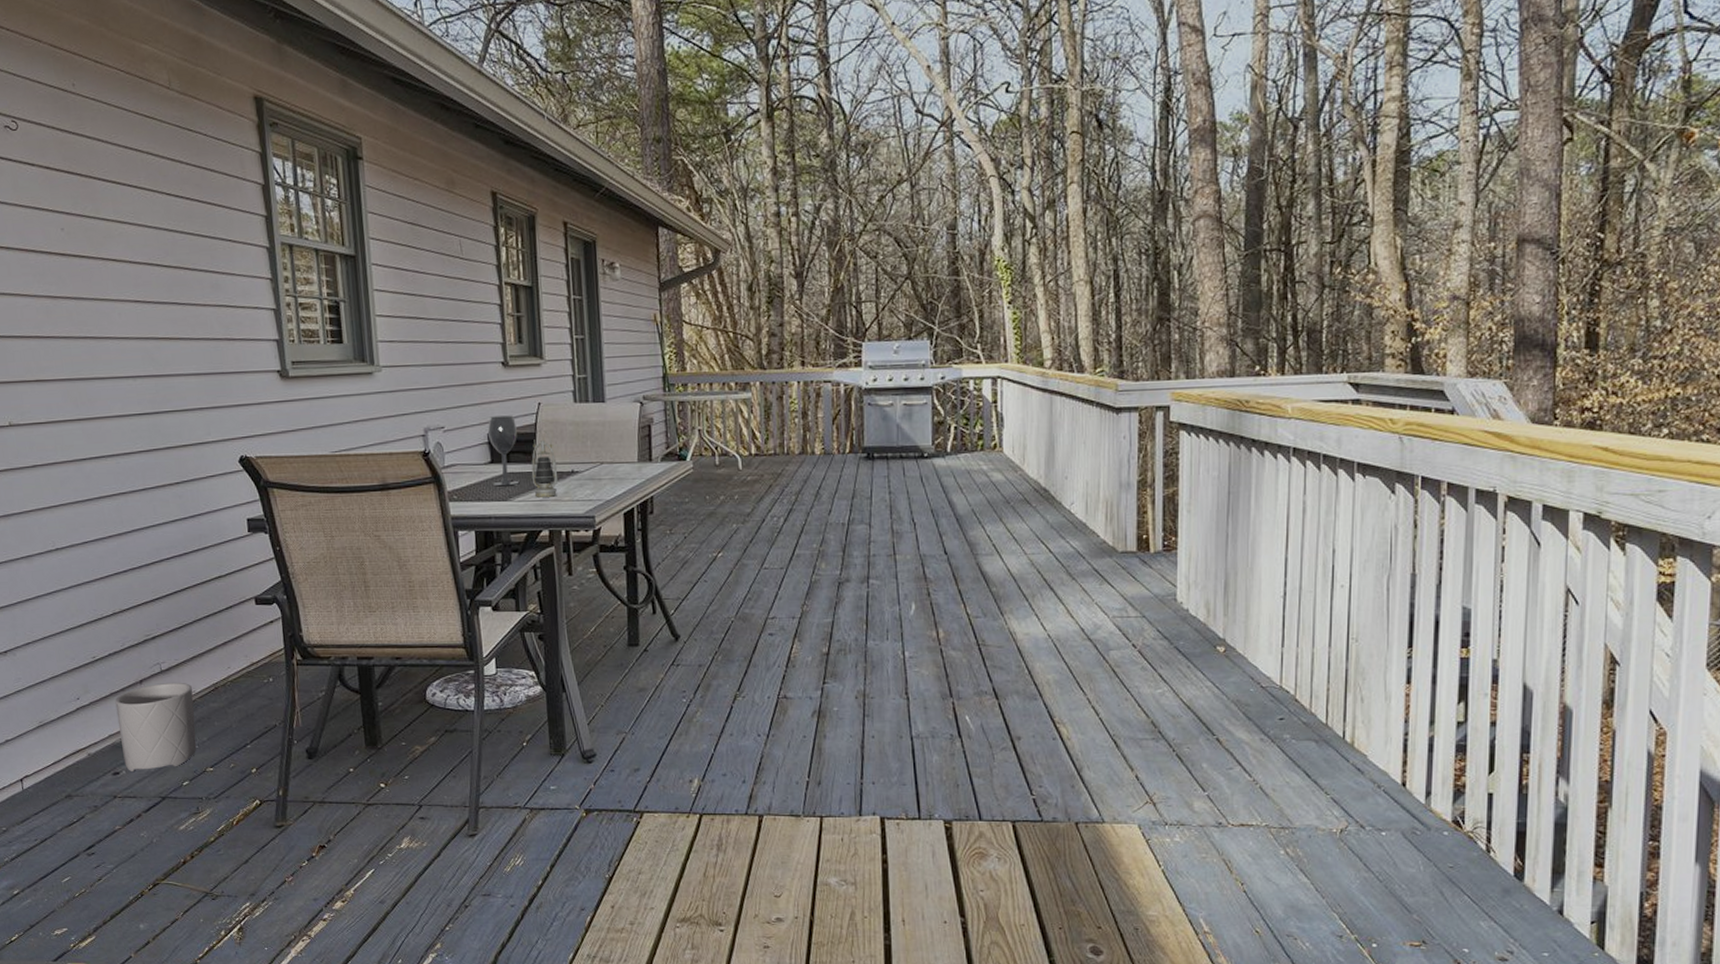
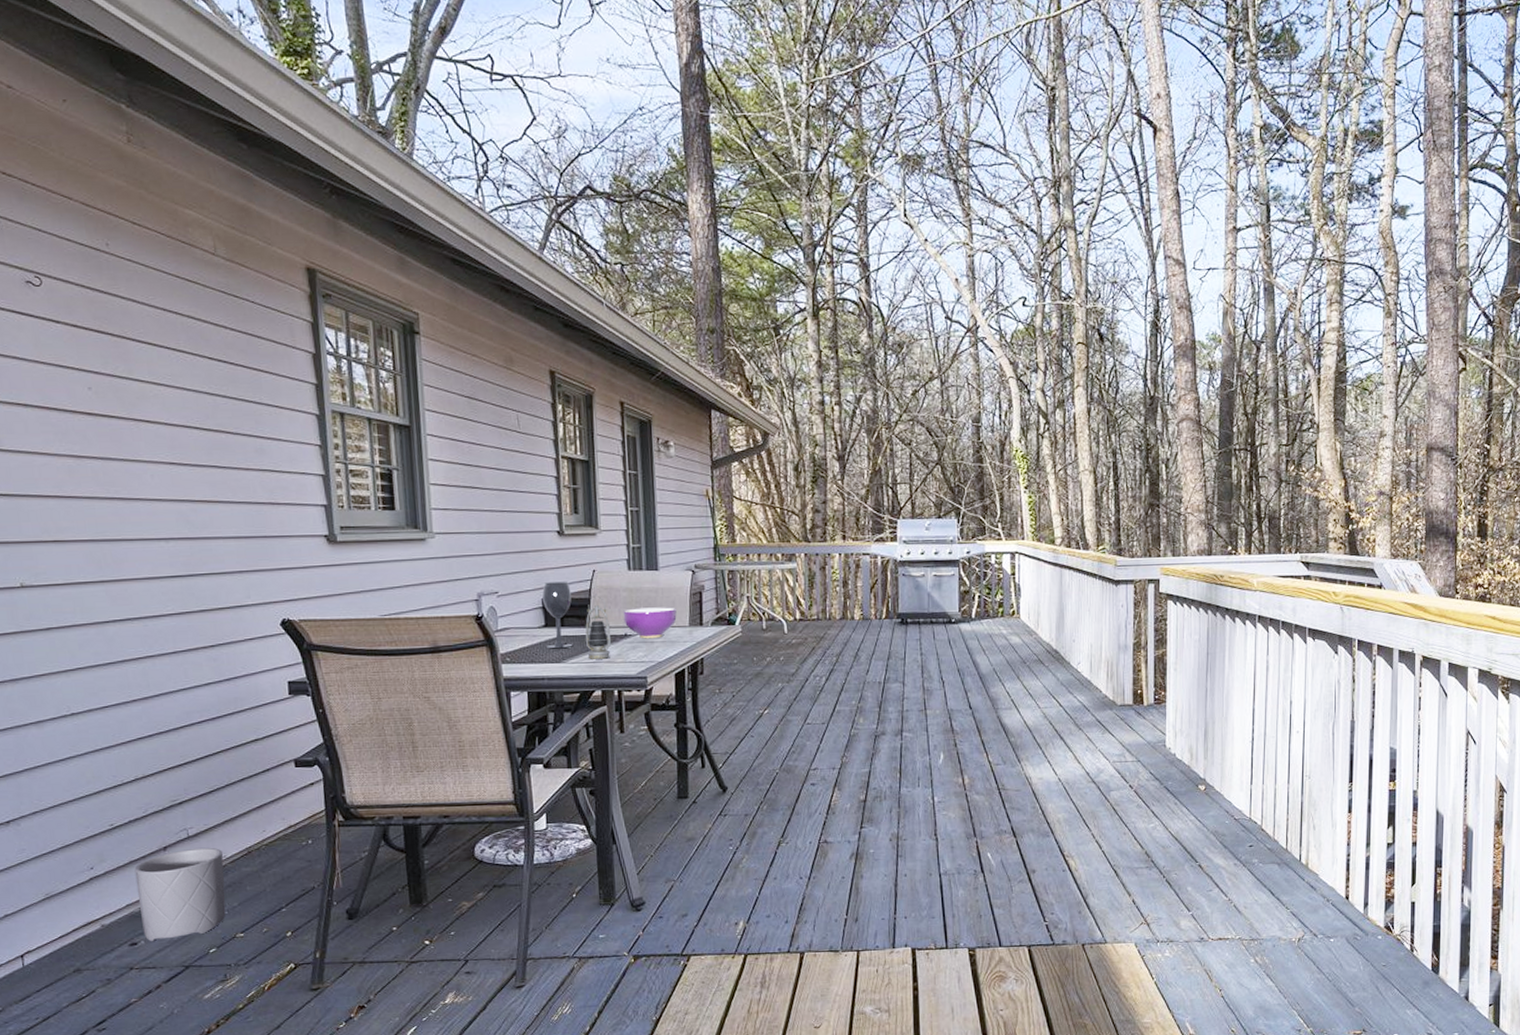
bowl: none [569,441,625,476] -> present [623,607,677,639]

